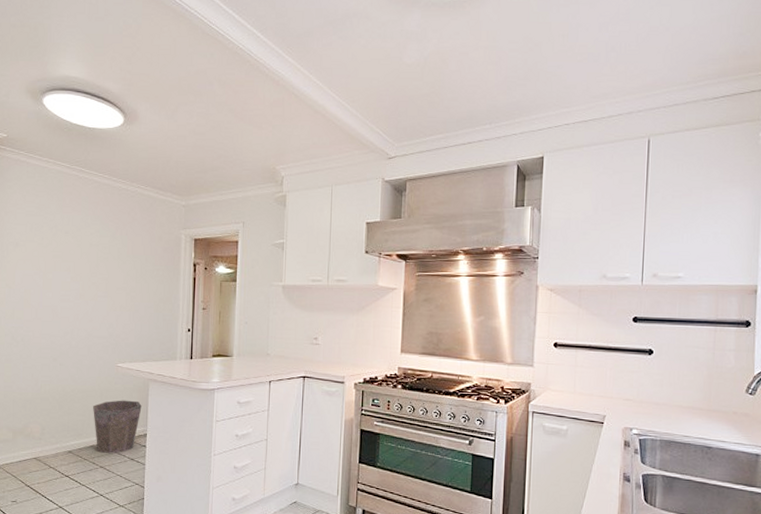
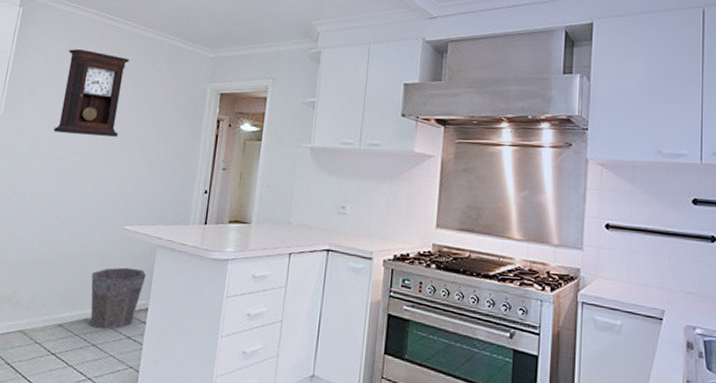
pendulum clock: none [42,202,106,284] -> present [53,49,130,137]

